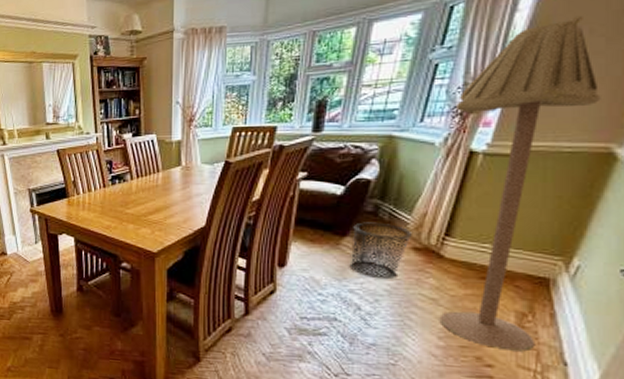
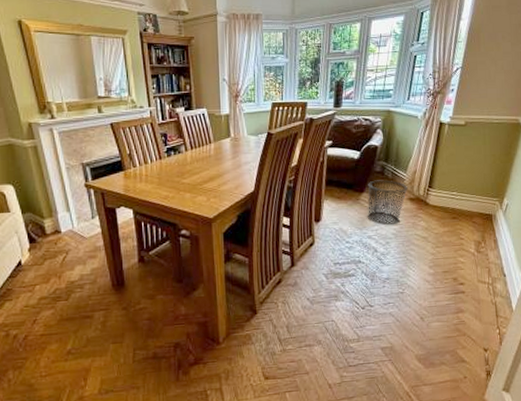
floor lamp: present [439,15,601,352] -> none [429,26,511,271]

